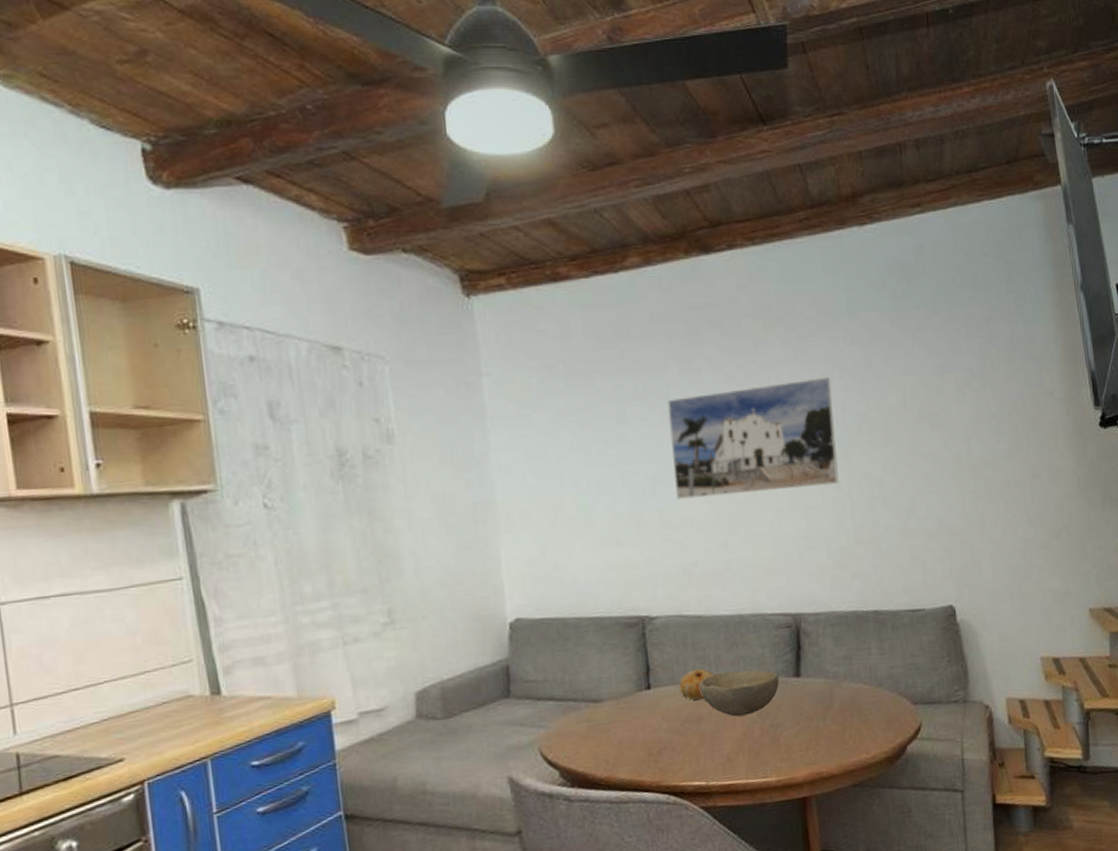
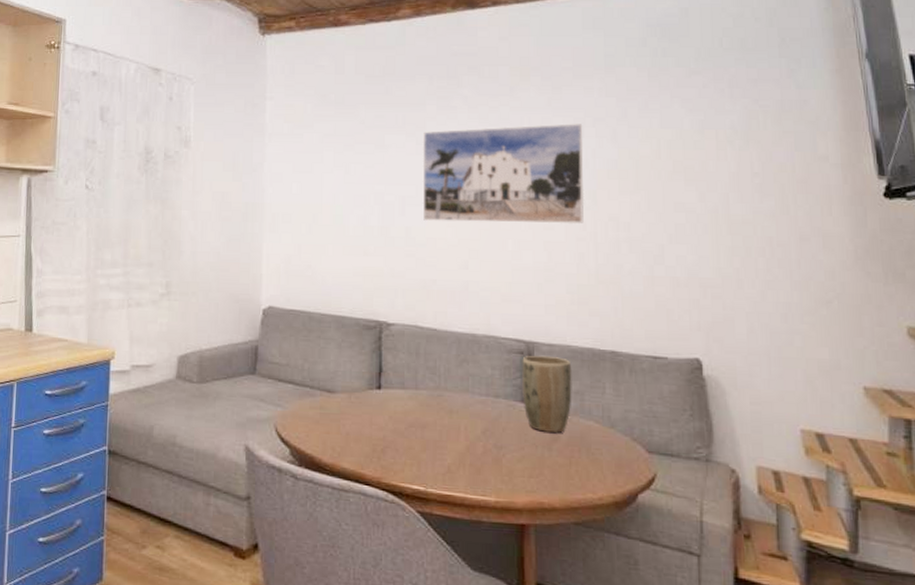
fruit: present [679,668,715,700] -> none [409,378,444,407]
bowl: present [699,670,779,717] -> none [427,385,506,431]
plant pot: none [790,625,841,703] -> present [522,355,572,433]

